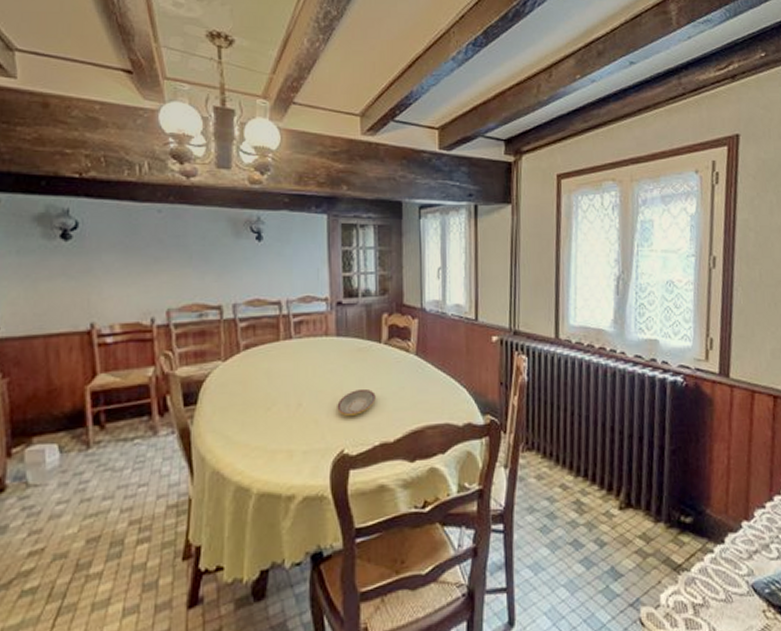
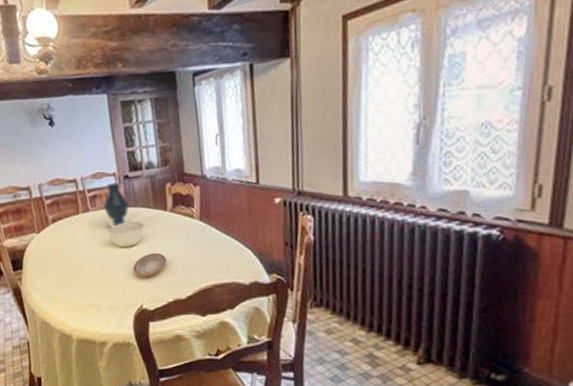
vase: none [310,307,339,358] -> present [103,181,129,227]
bowl: none [312,352,354,382] -> present [108,221,144,248]

